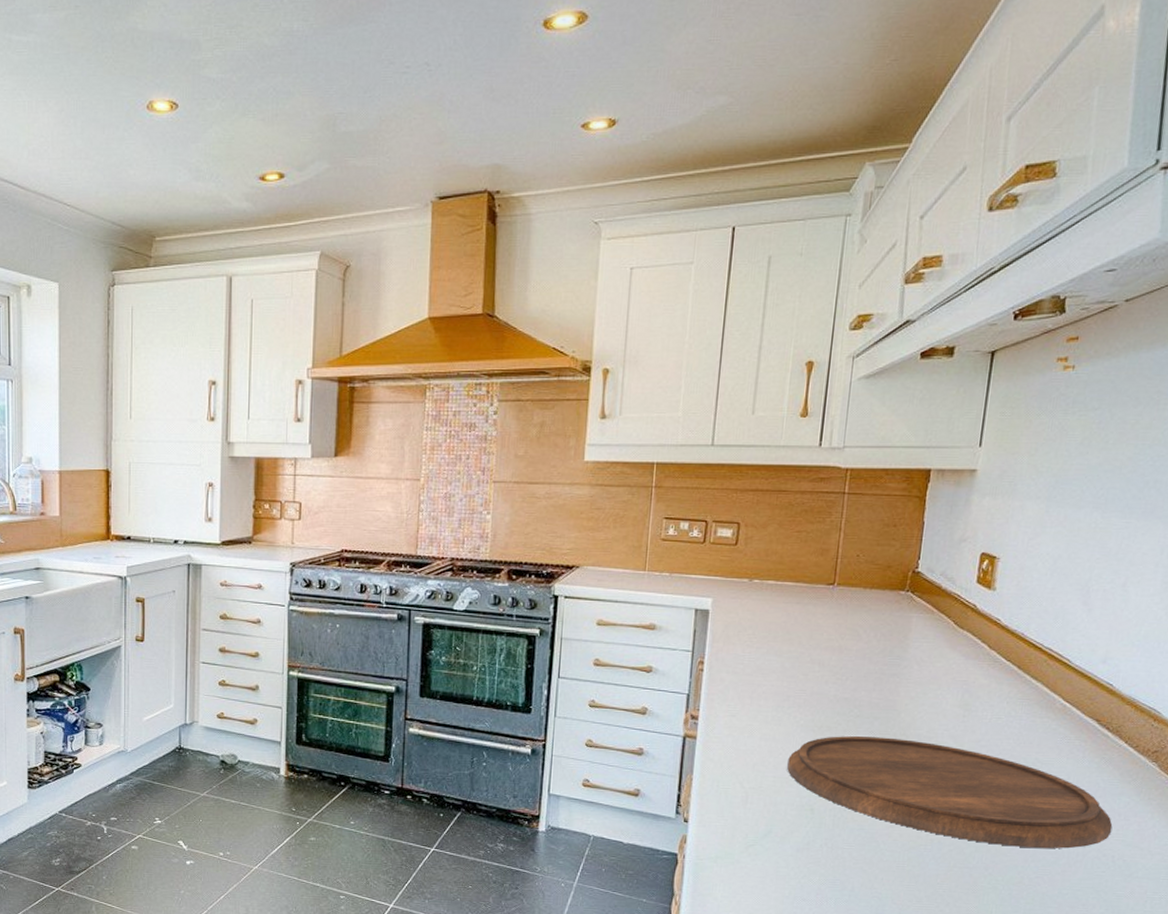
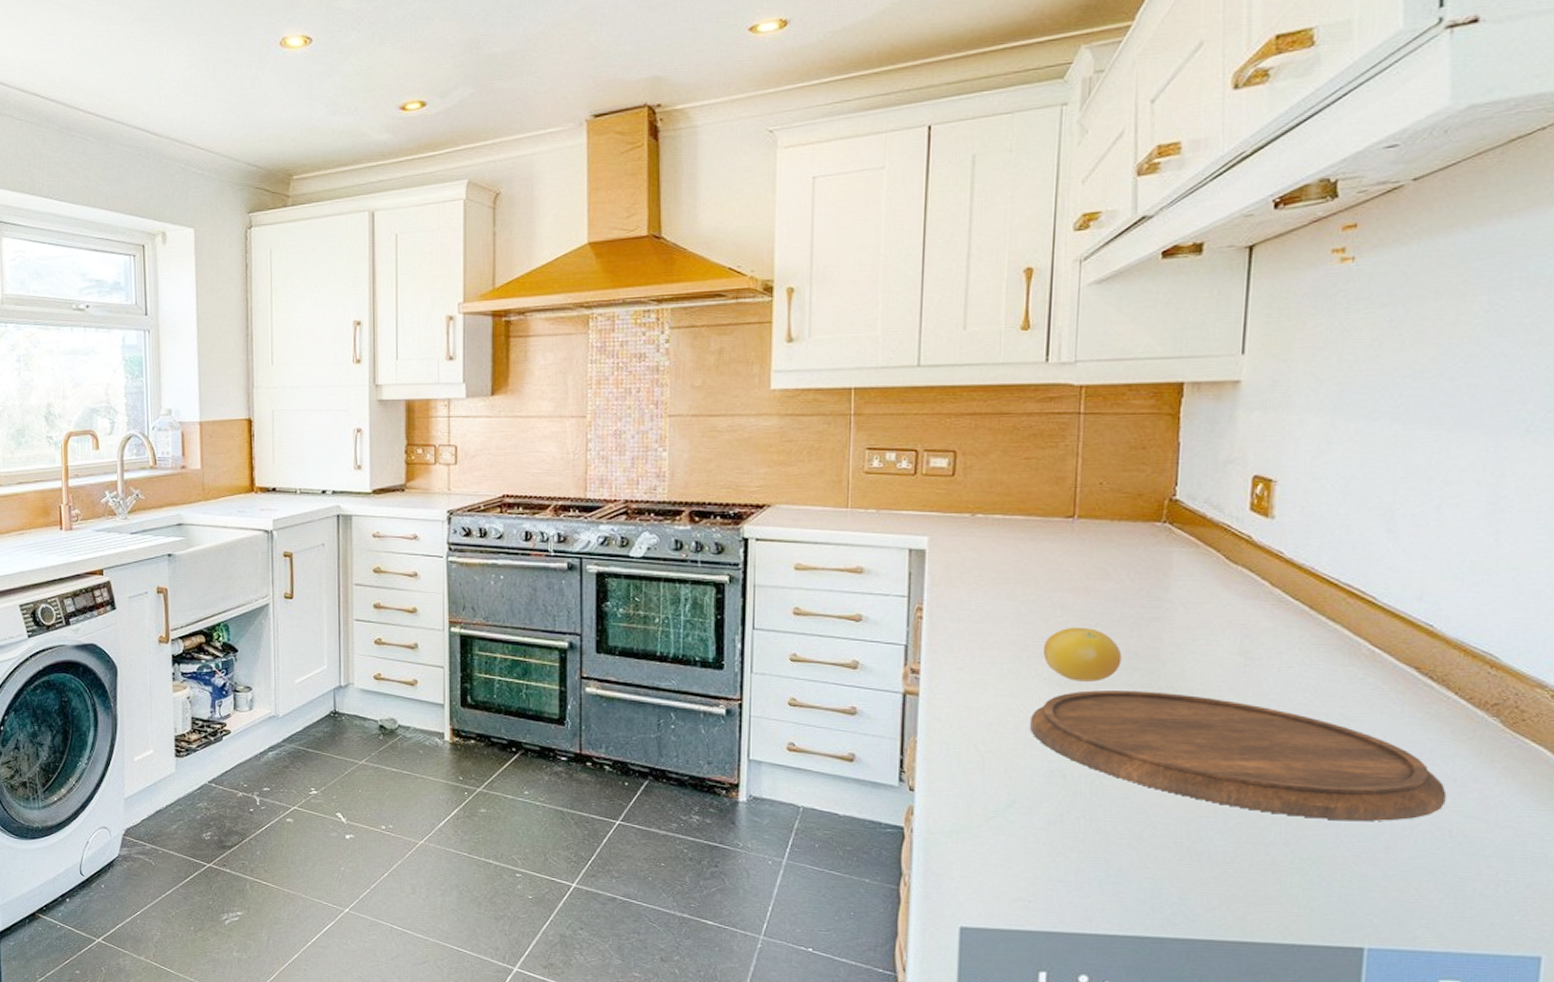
fruit: none [801,680,866,728] -> present [1042,627,1122,682]

